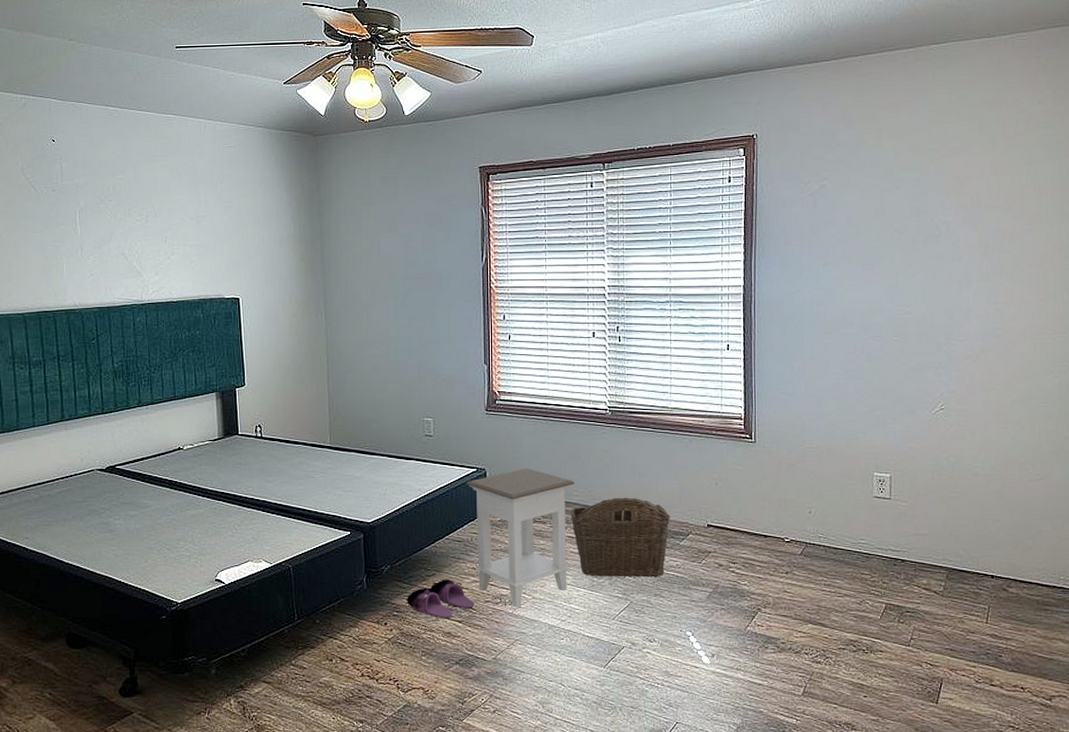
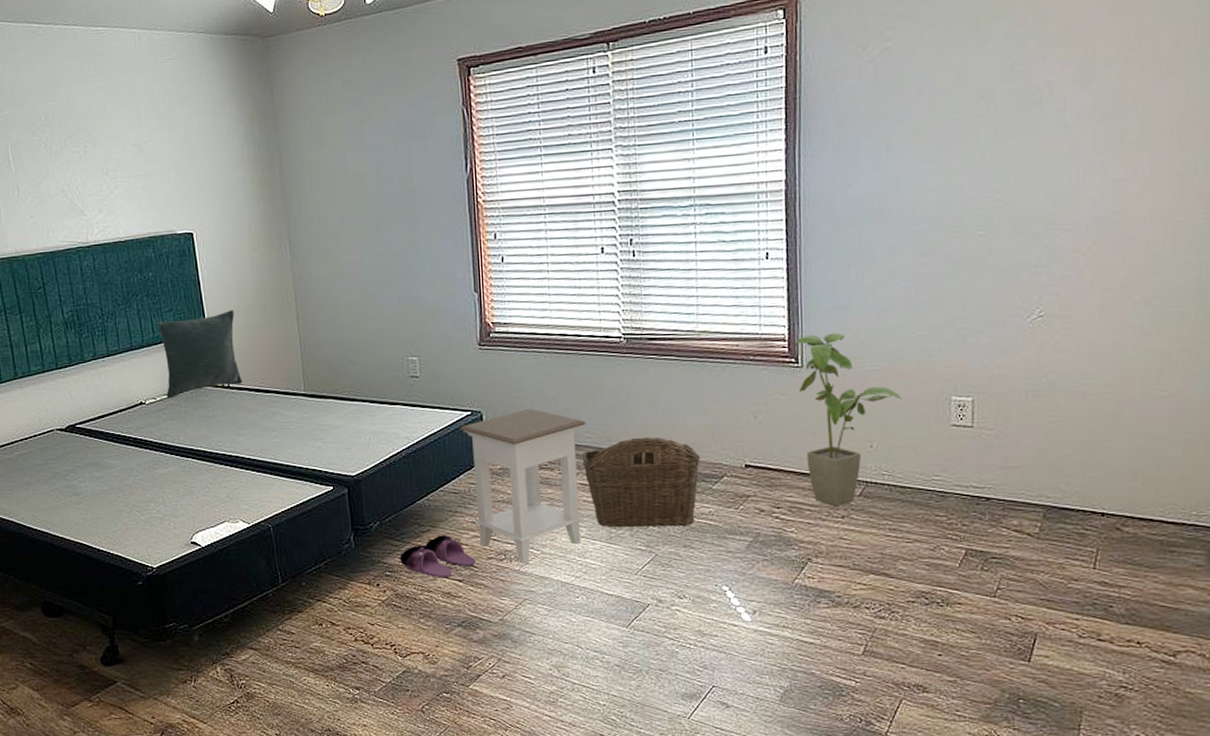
pillow: none [200,368,274,446] -> present [157,310,243,399]
house plant: none [749,415,835,564] -> present [794,333,903,507]

